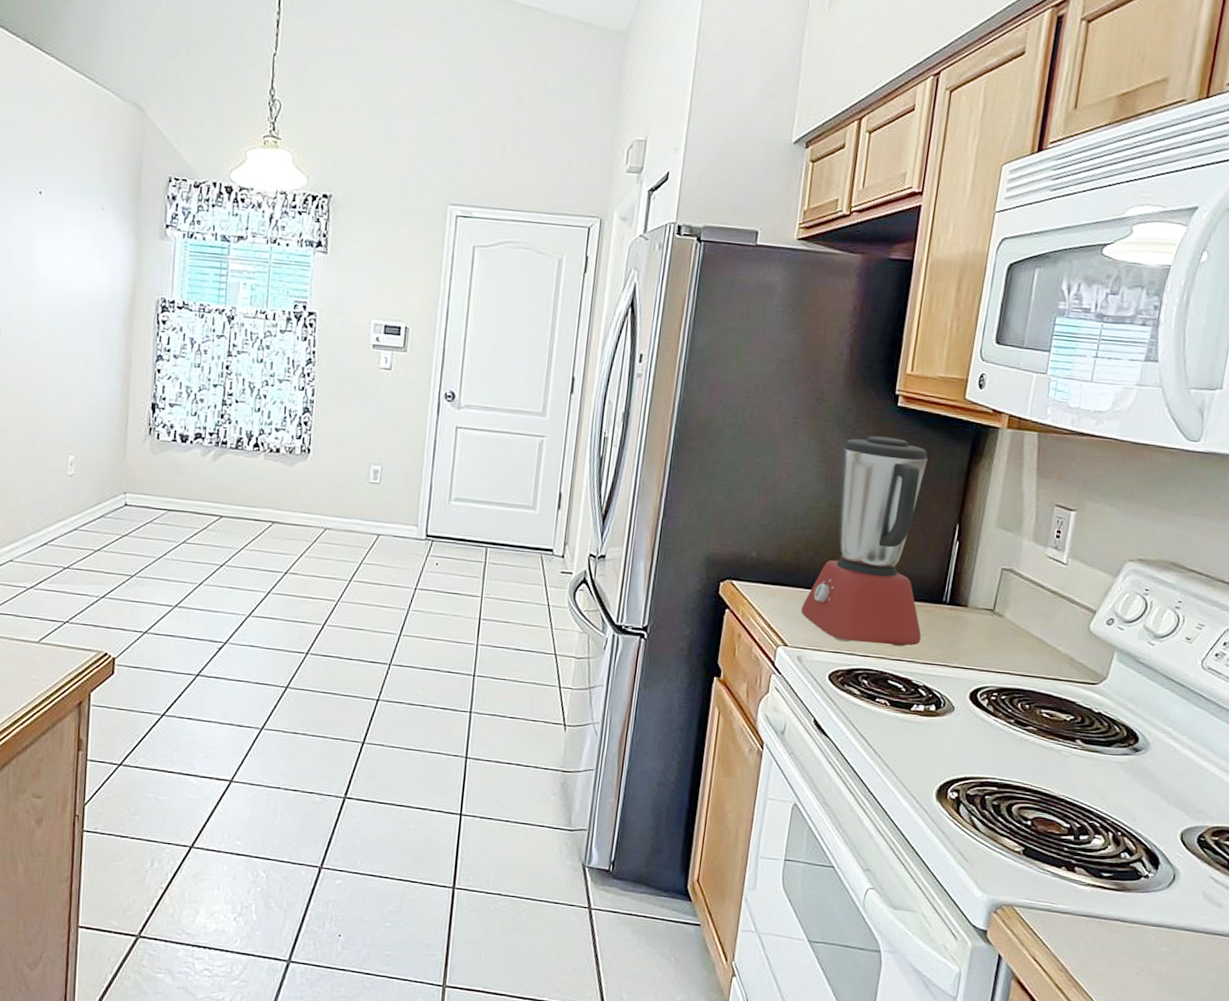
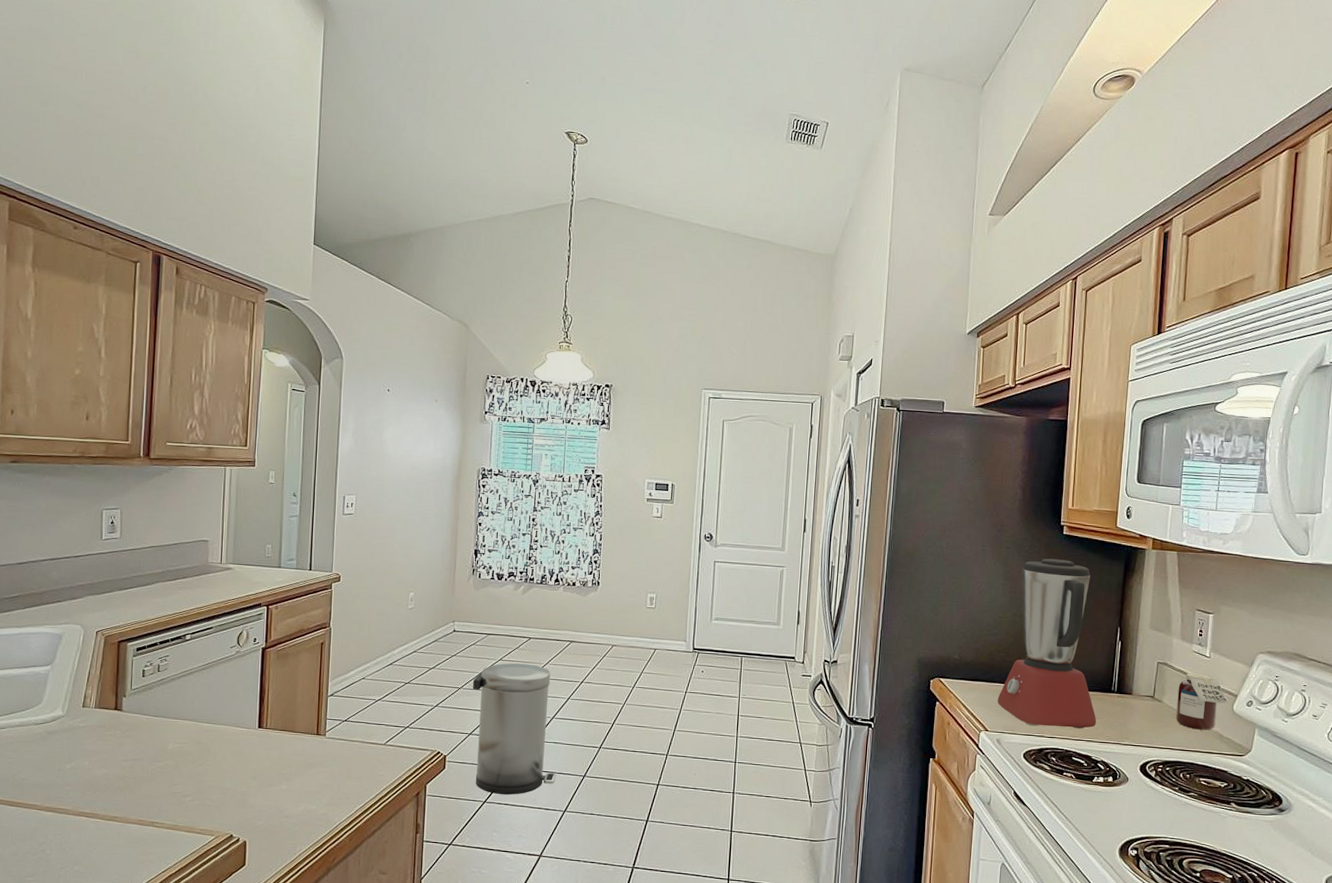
pedal bin: none [148,547,253,708] -> present [472,663,557,795]
jar: none [1018,582,1085,653] -> present [1176,673,1229,731]

